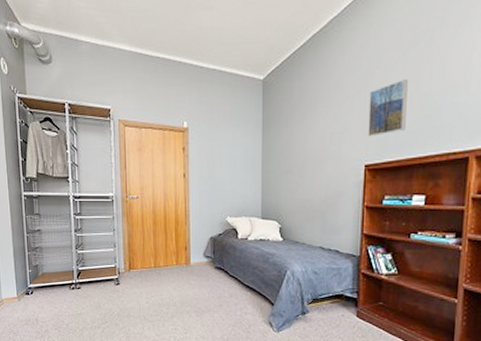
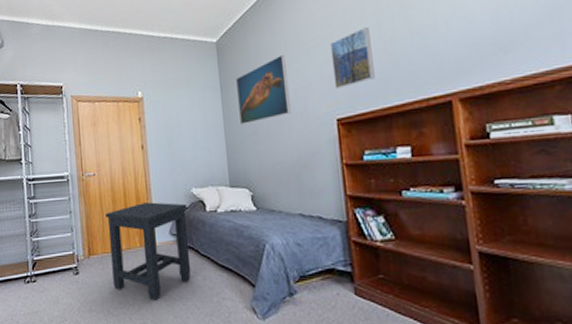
side table: none [146,226,221,312] -> present [105,202,192,302]
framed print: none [278,98,326,162] -> present [236,54,291,124]

